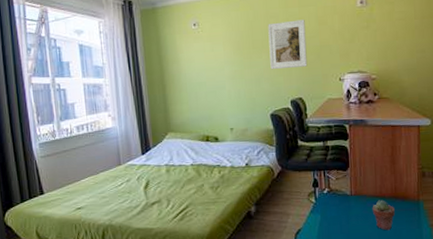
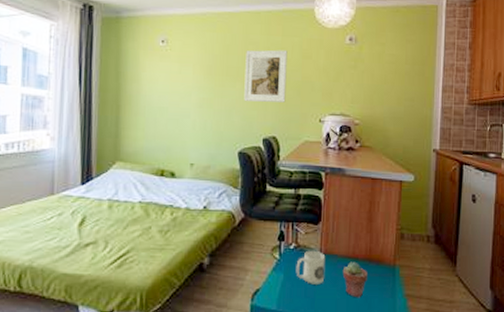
mug: none [330,193,357,222] -> present [296,250,326,284]

